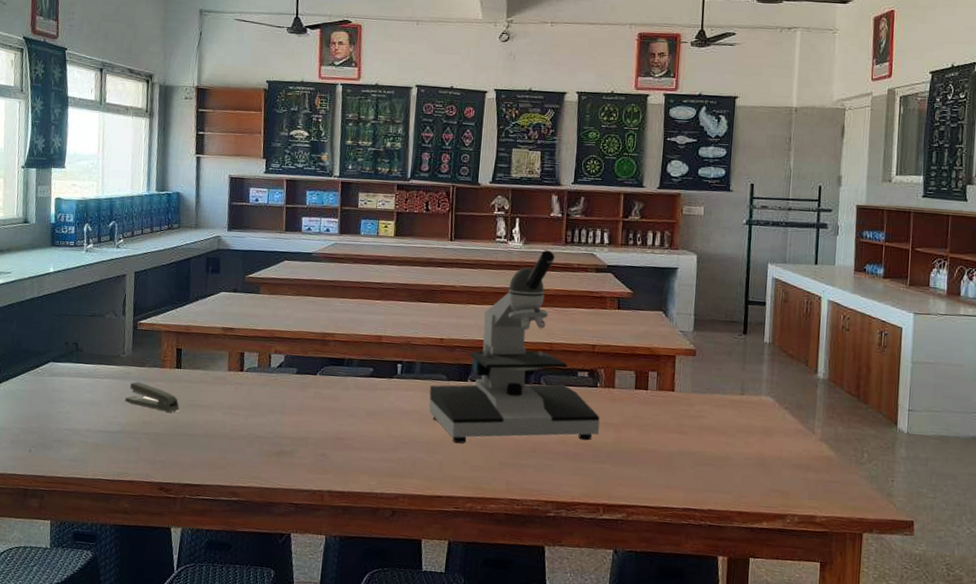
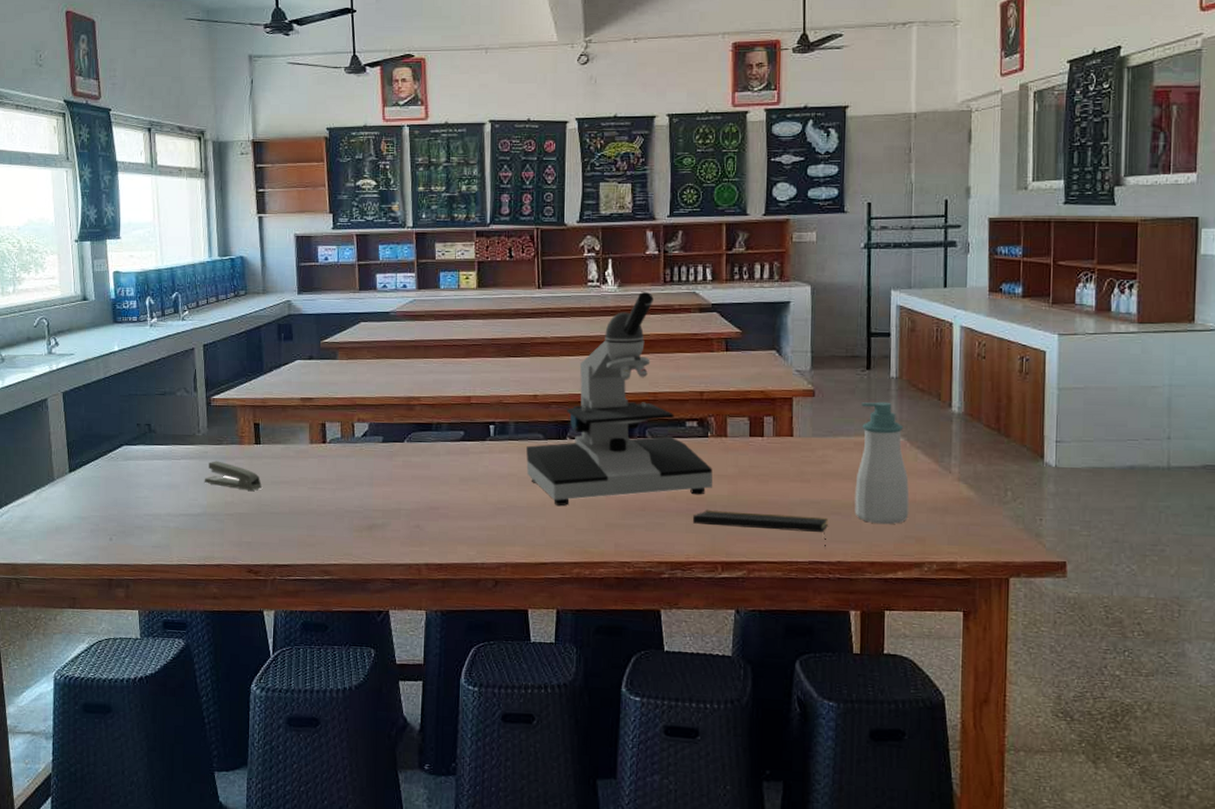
notepad: none [579,455,702,497] -> present [693,510,828,549]
soap bottle: none [726,364,777,478] -> present [854,401,910,525]

